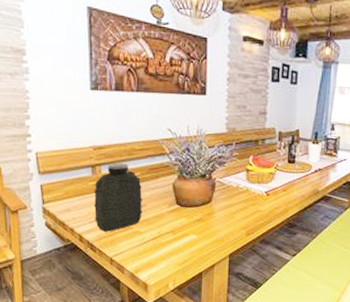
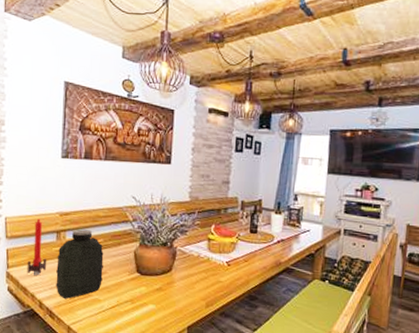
candle: none [63,153,84,210] -> present [27,218,47,276]

